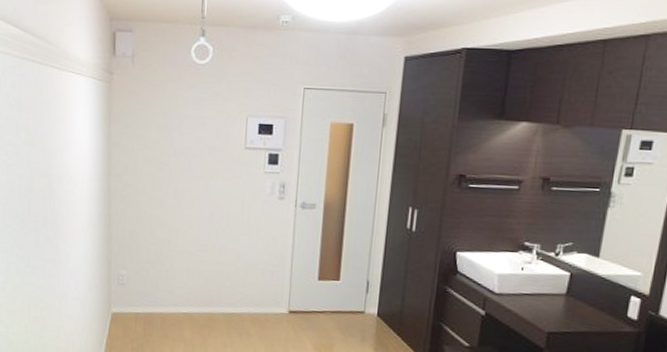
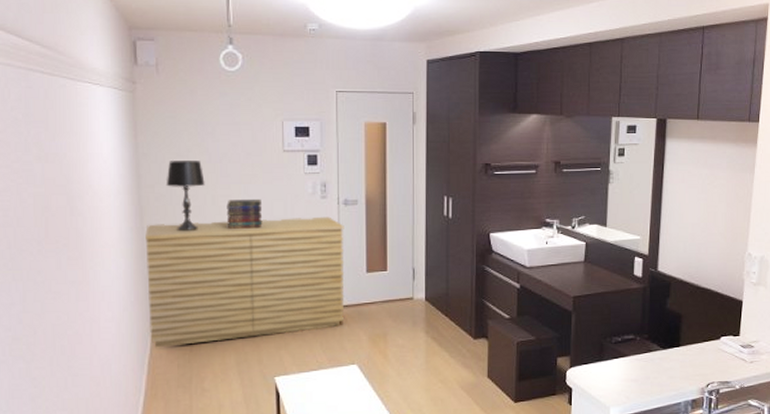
sideboard: none [109,211,300,332] -> present [145,216,345,348]
table lamp: none [133,151,169,222] -> present [166,161,205,232]
book stack: none [185,194,220,225] -> present [226,199,263,230]

